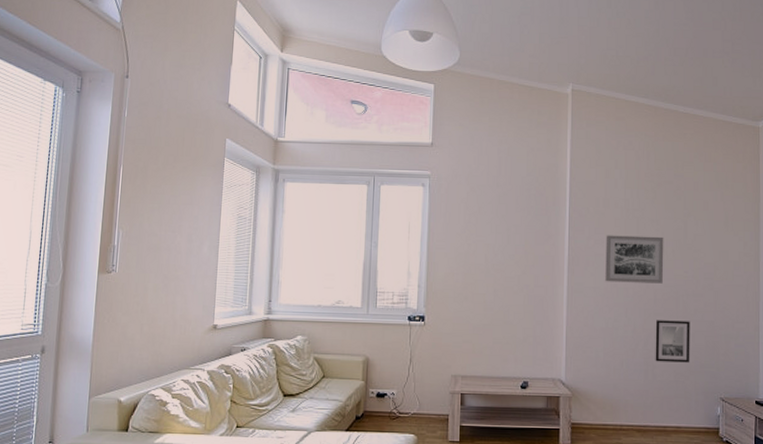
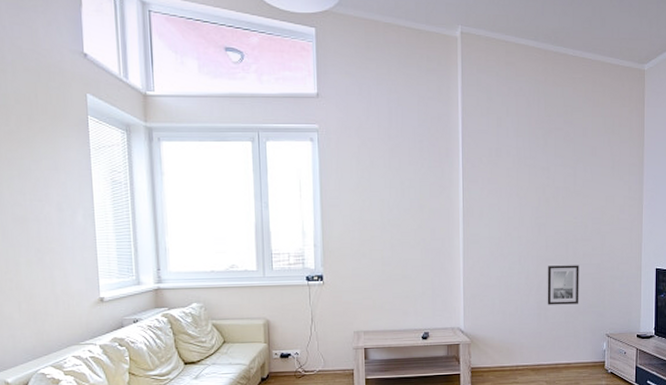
wall art: present [605,235,664,284] -> none [499,184,555,232]

